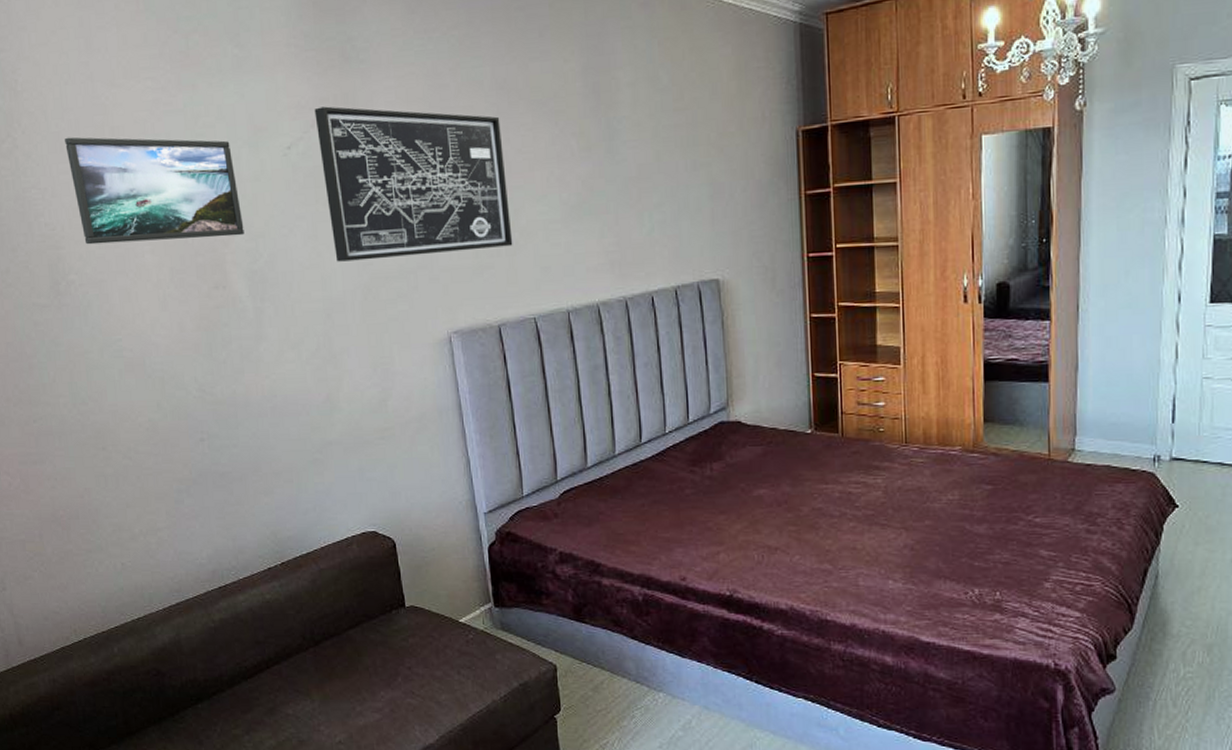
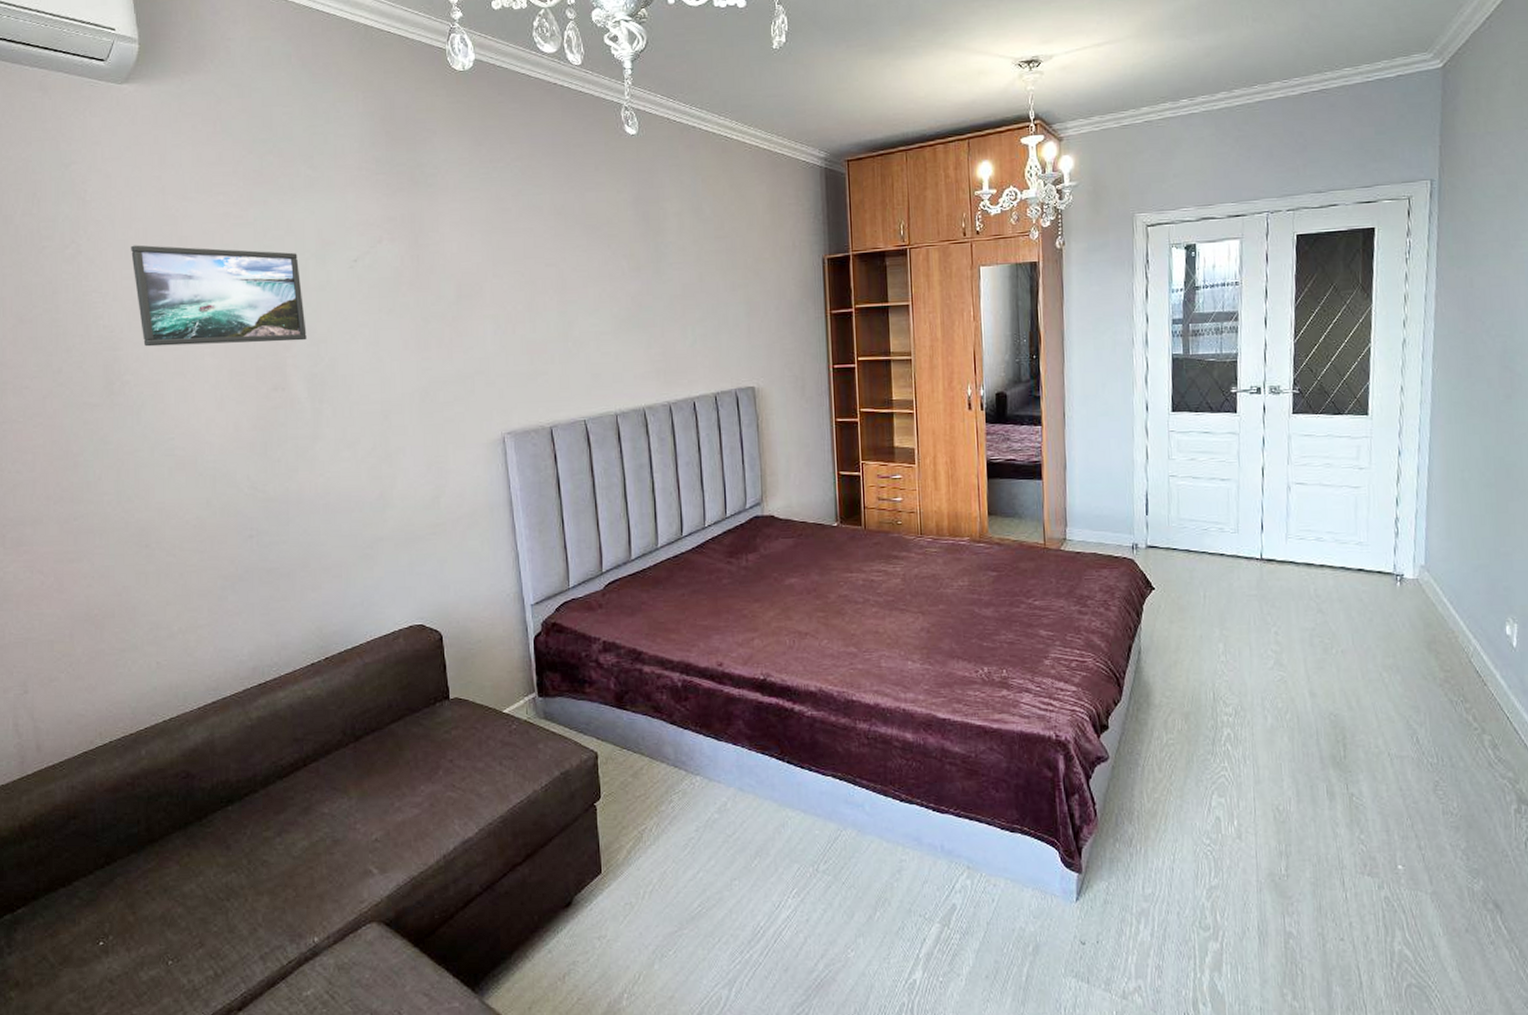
wall art: present [314,106,513,262] -> none [382,224,566,367]

